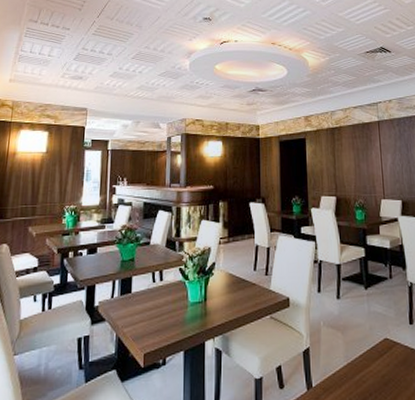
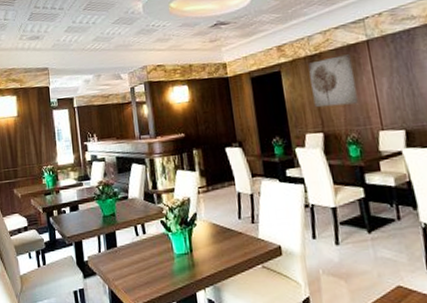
wall art: none [329,131,367,174] -> present [308,54,358,108]

